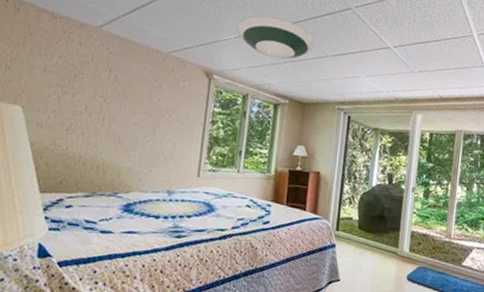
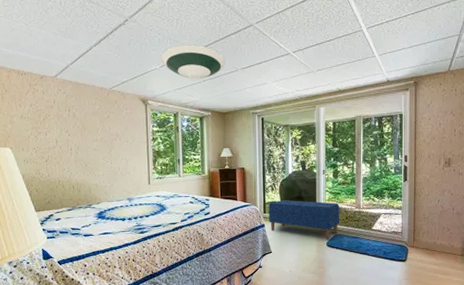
bench: none [341,217,427,273] -> present [269,200,339,240]

